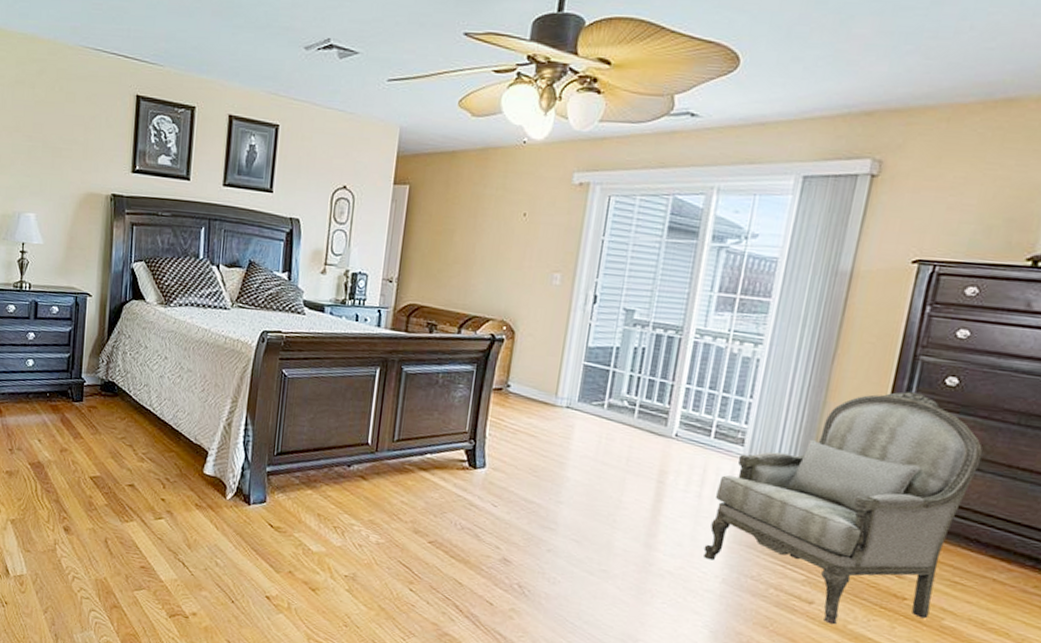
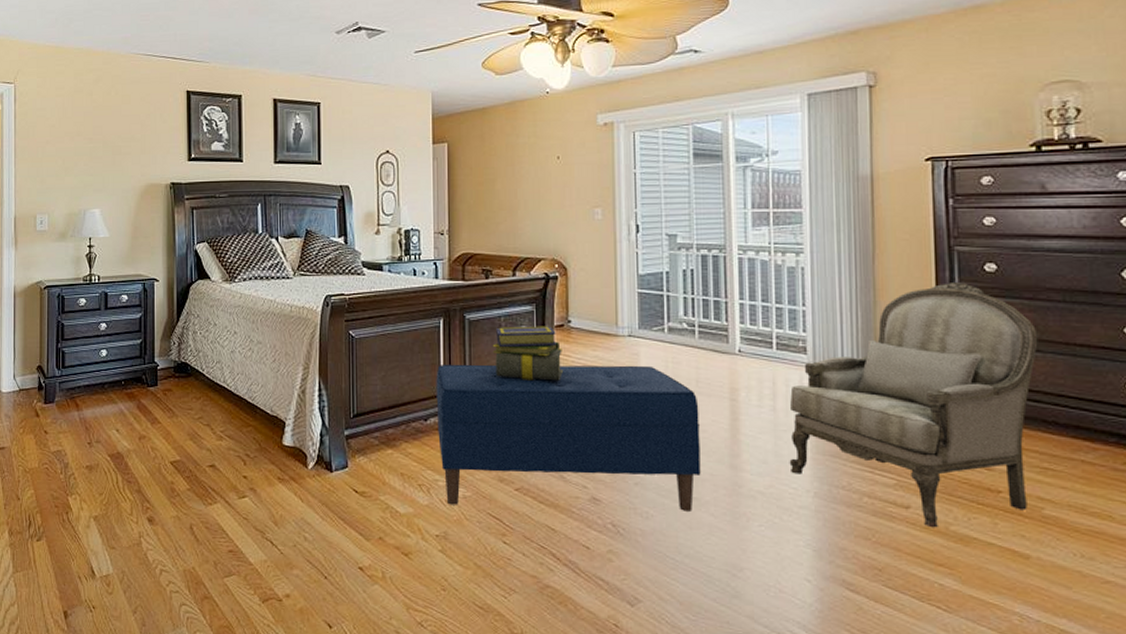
bench: none [359,414,625,582] -> present [436,364,701,511]
stack of books: none [425,383,497,444] -> present [492,326,563,381]

